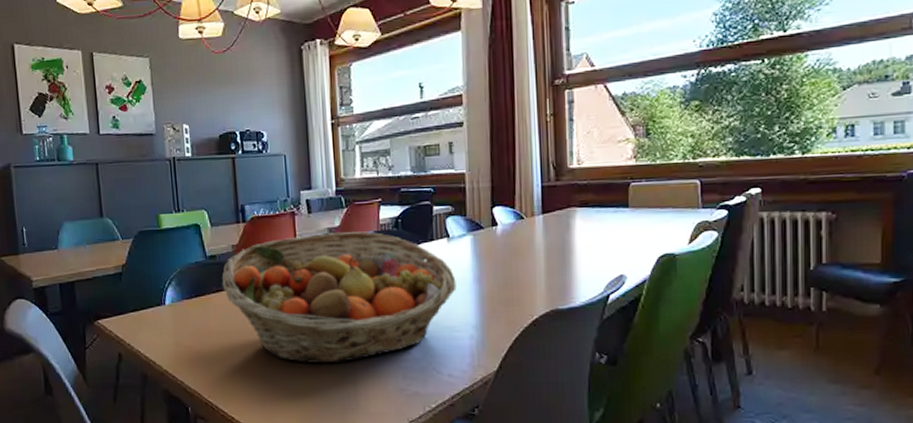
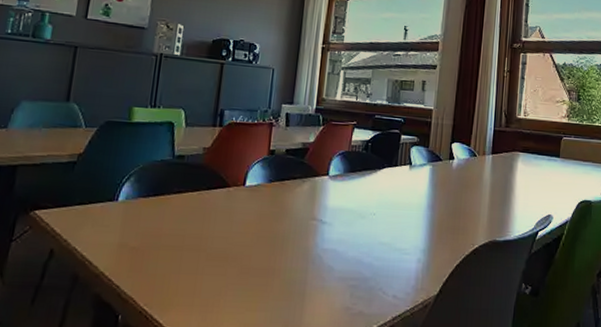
fruit basket: present [221,231,457,364] -> none [184,146,412,277]

